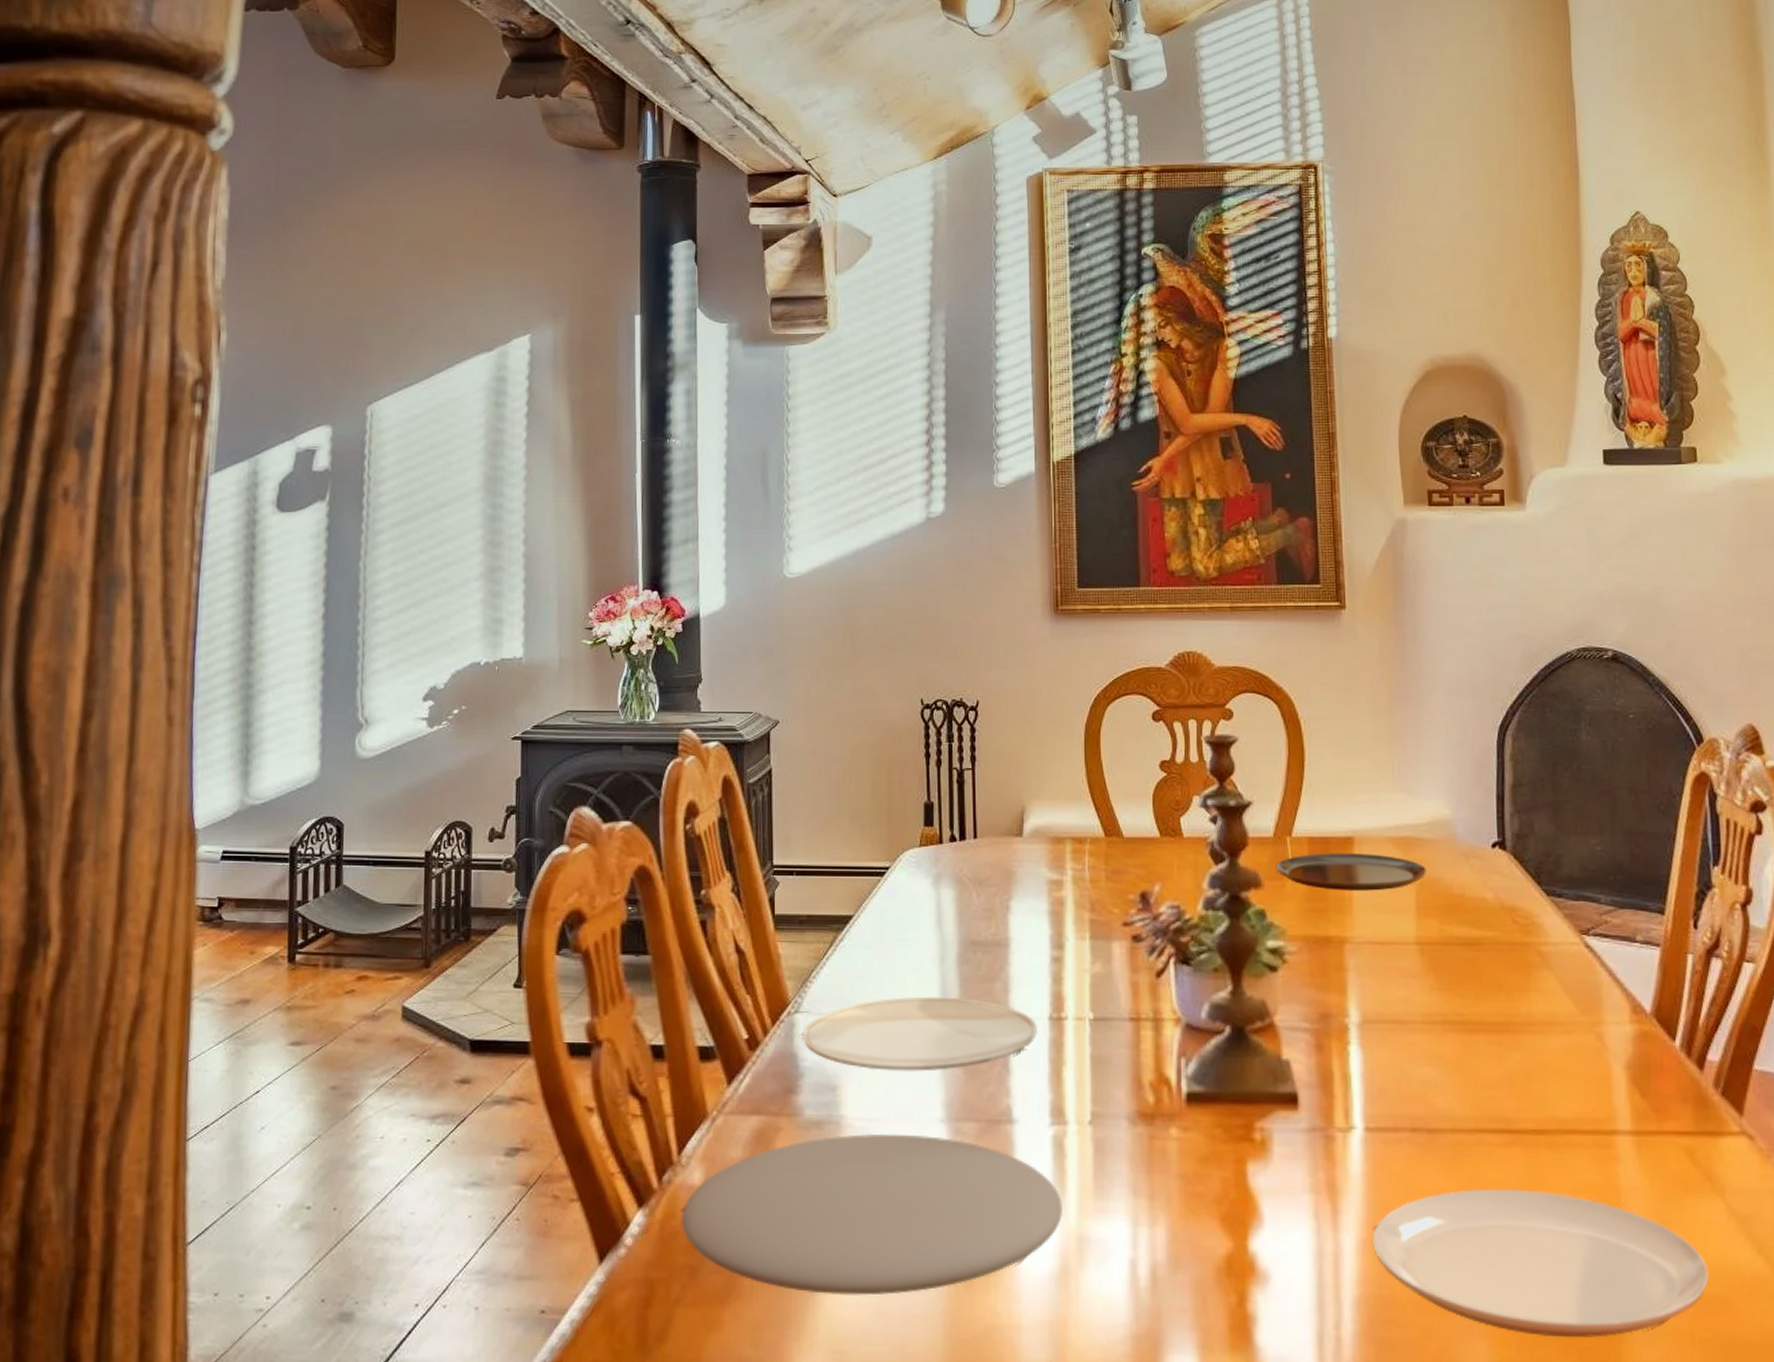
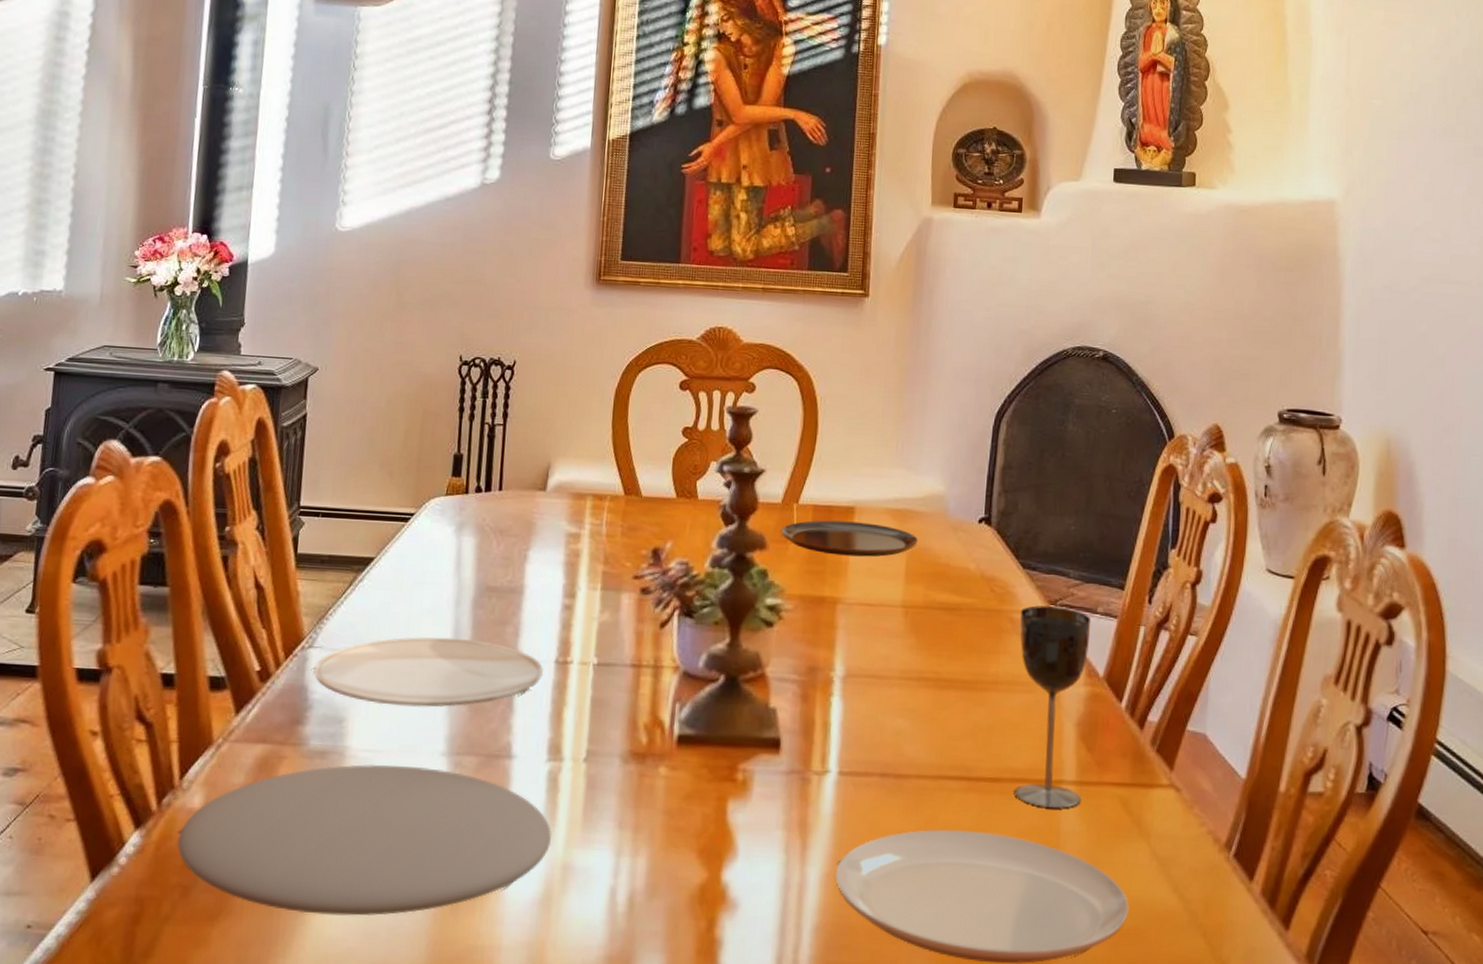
wine glass: none [1548,935,1641,1163] -> present [1015,605,1091,809]

